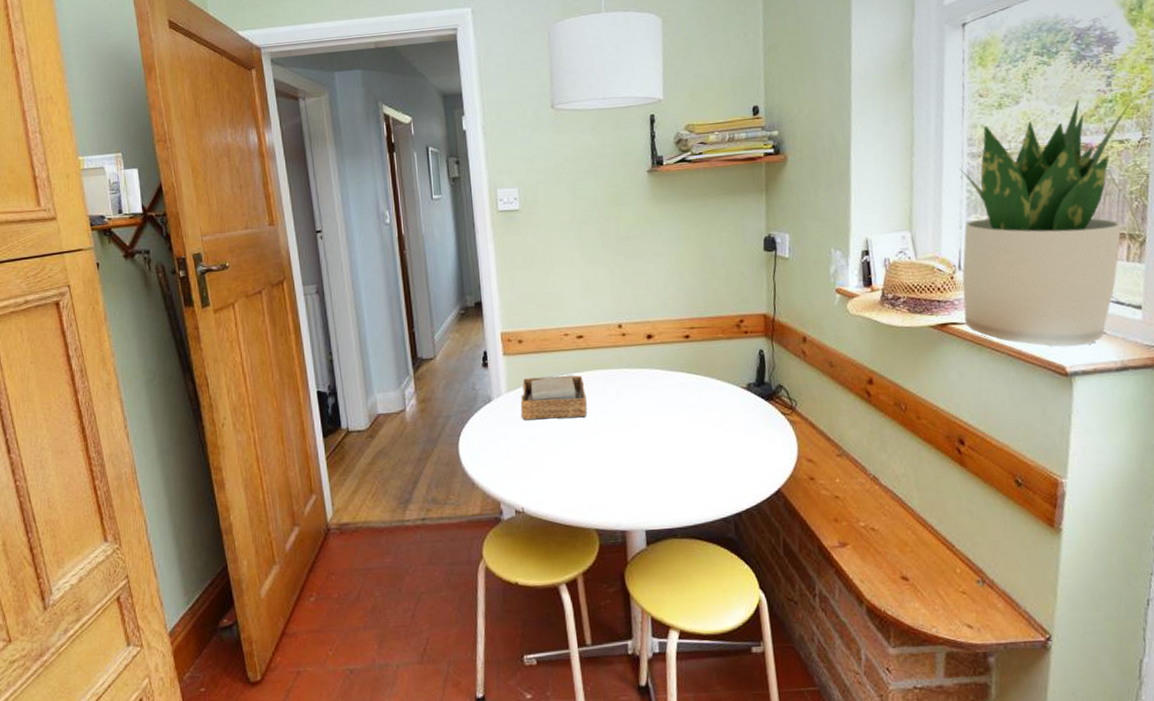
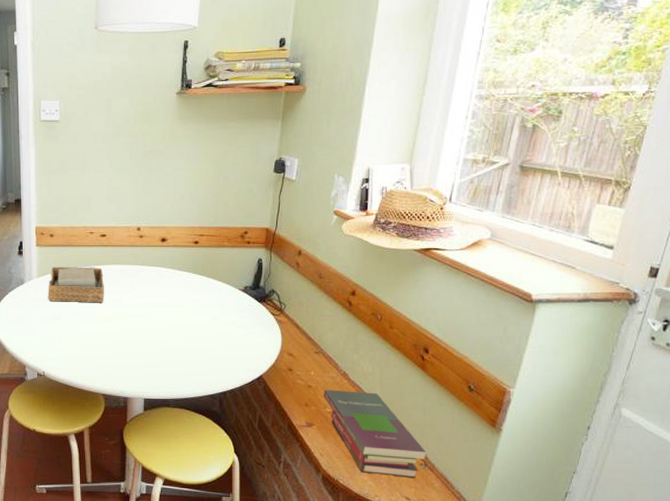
books: none [853,497,982,600] -> present [323,389,427,479]
planter: present [959,97,1135,347] -> none [447,50,649,276]

